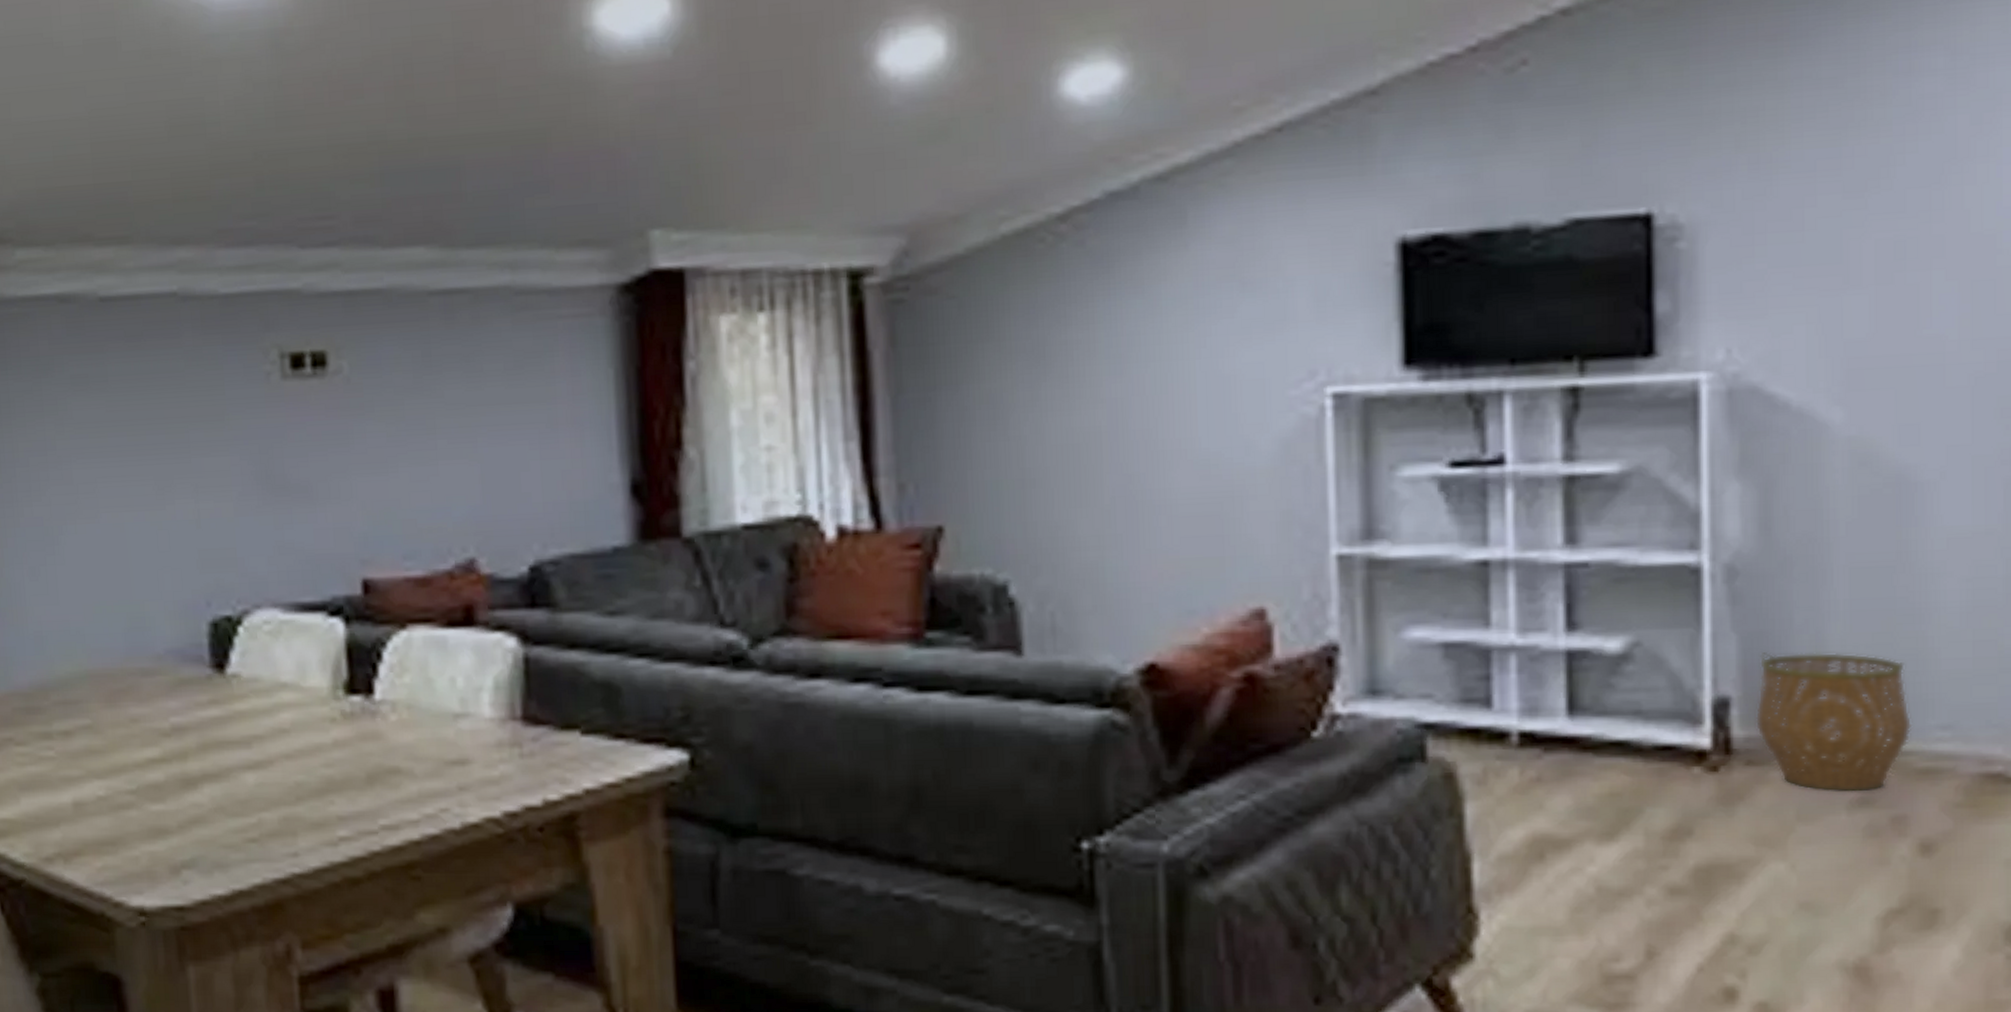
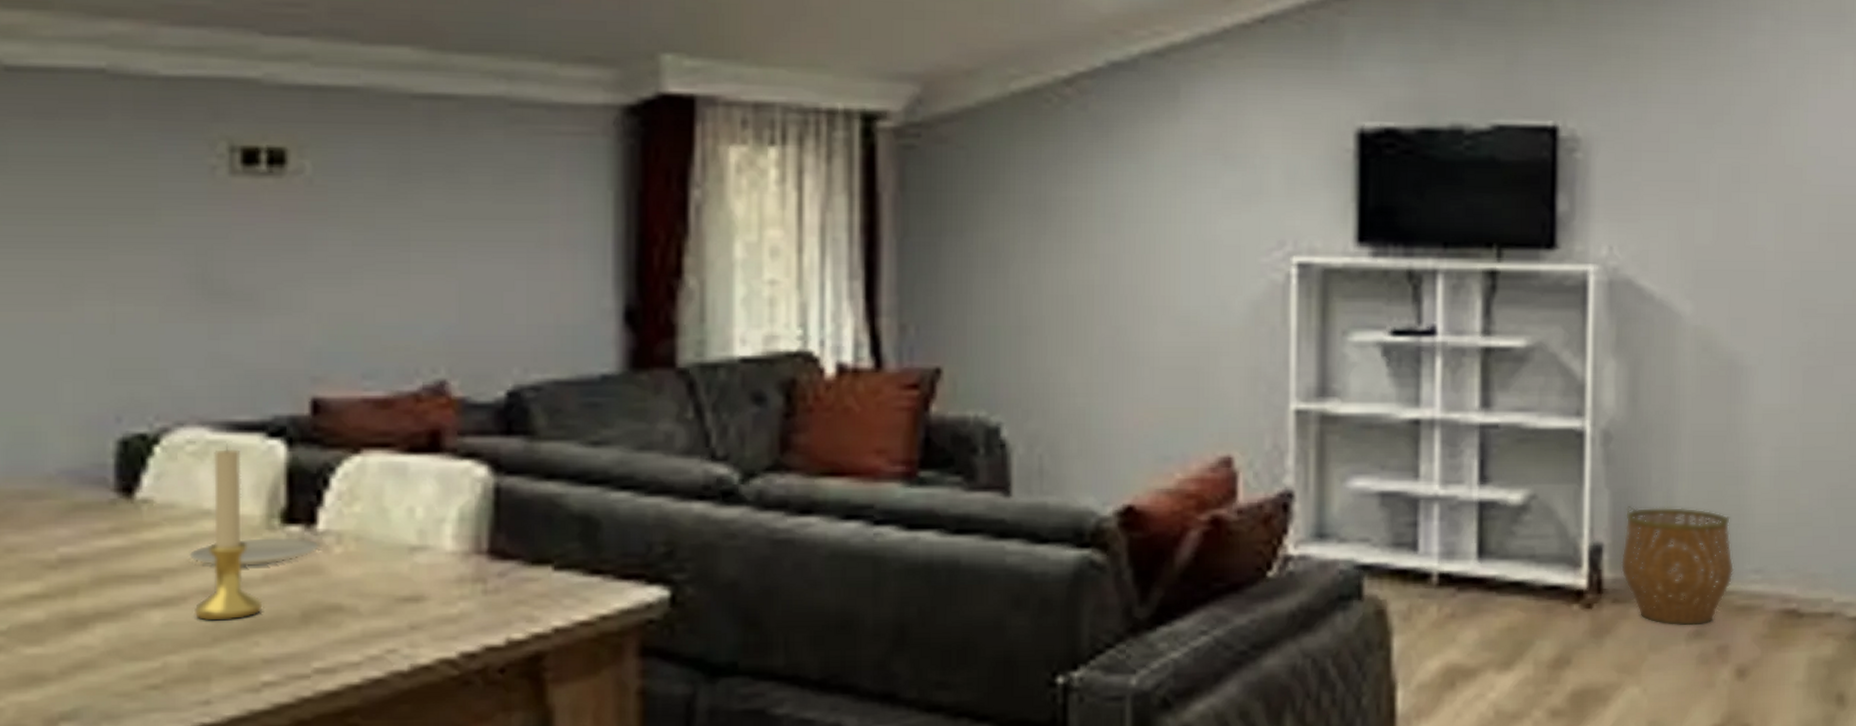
plate: none [273,706,378,735] -> present [190,537,319,569]
candle holder: none [279,623,335,782] -> present [193,444,263,621]

